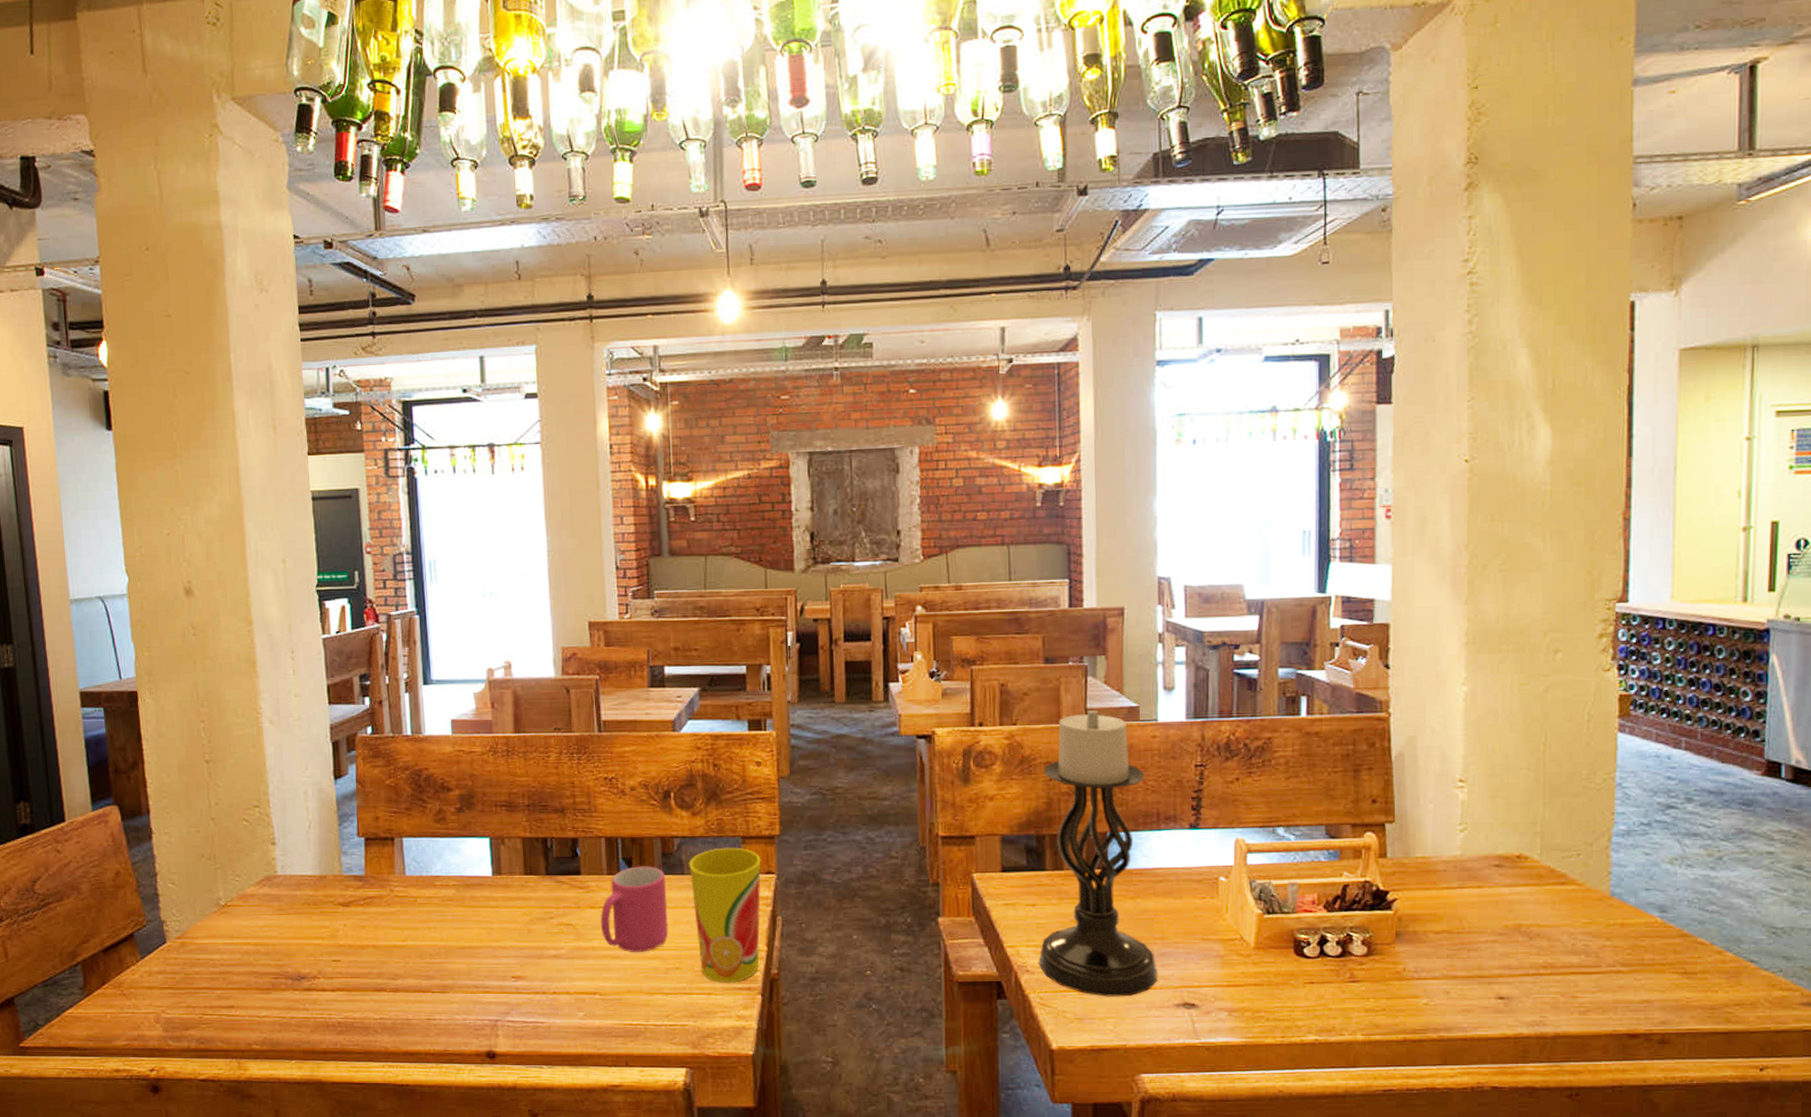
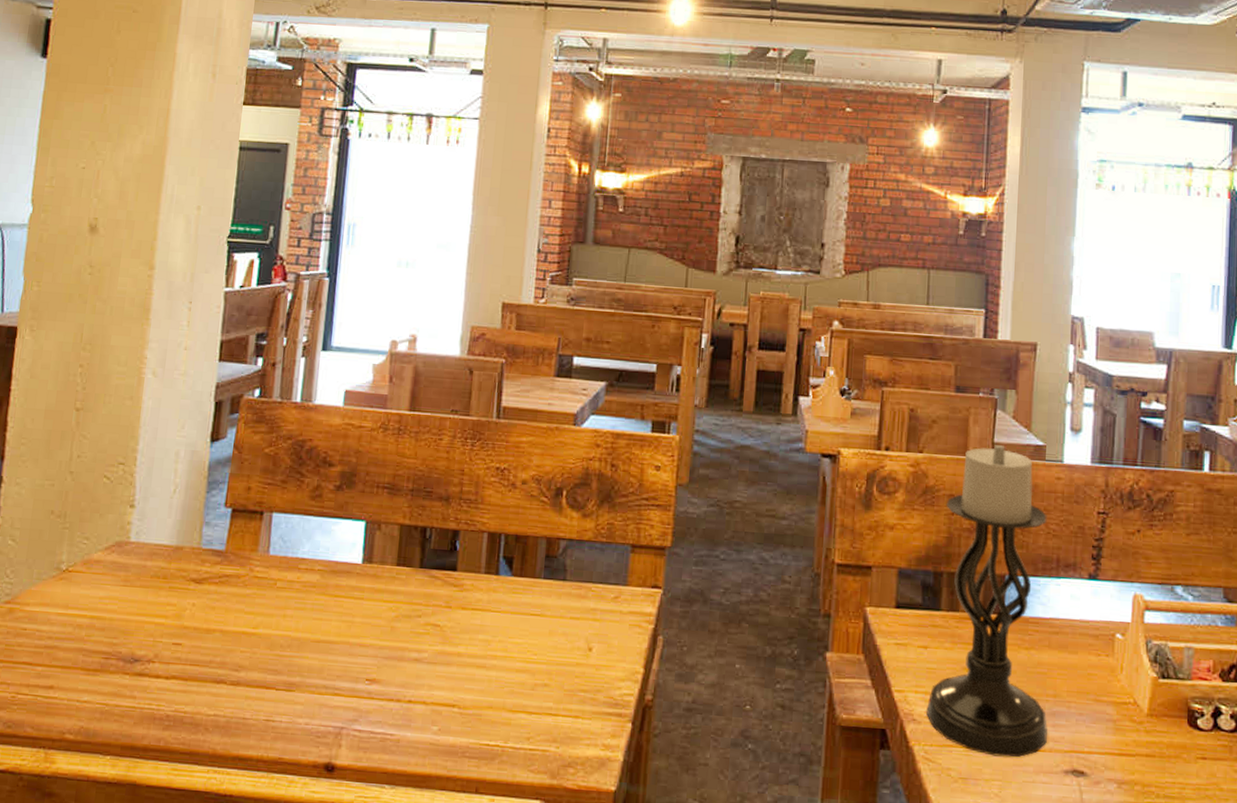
mug: present [600,866,669,952] -> none [470,567,547,663]
cup: present [689,847,761,983] -> none [571,555,649,707]

